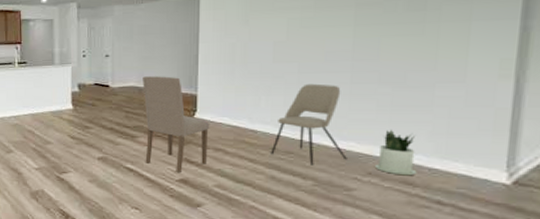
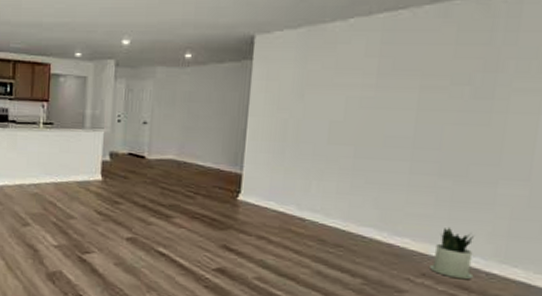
dining chair: present [143,76,210,173] -> none [179,149,255,262]
dining chair: present [270,83,347,166] -> none [318,170,401,262]

